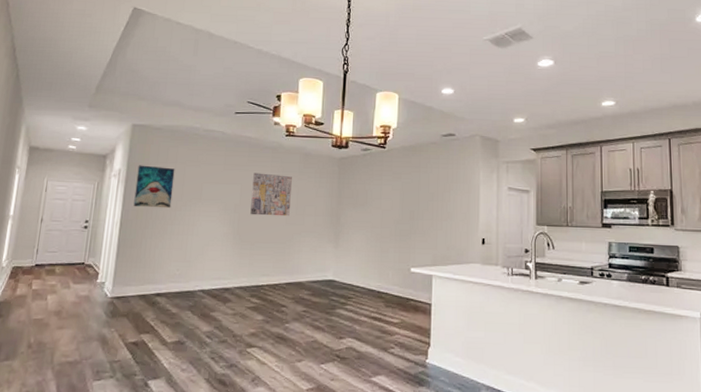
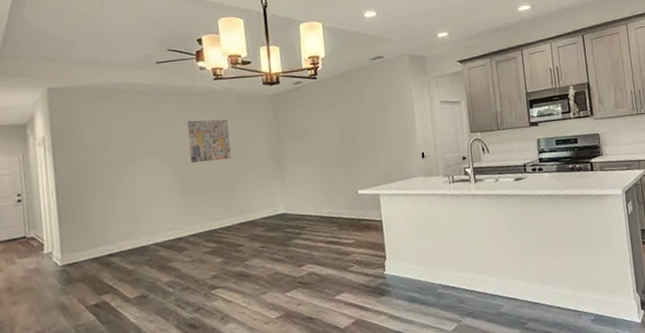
wall art: present [133,165,175,209] -> none [63,128,107,172]

